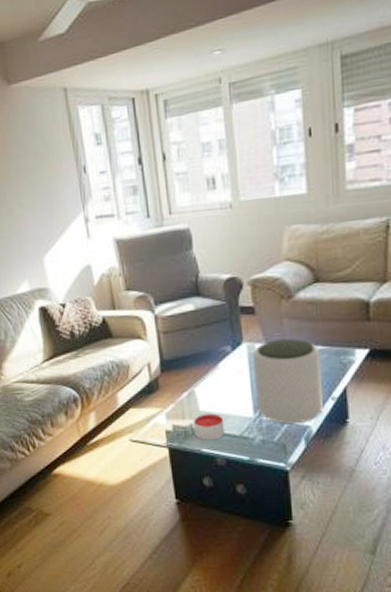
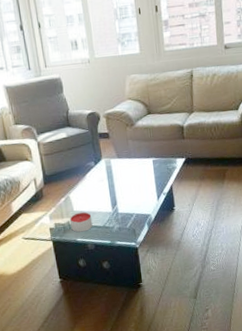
plant pot: present [252,338,323,425] -> none [109,154,158,215]

